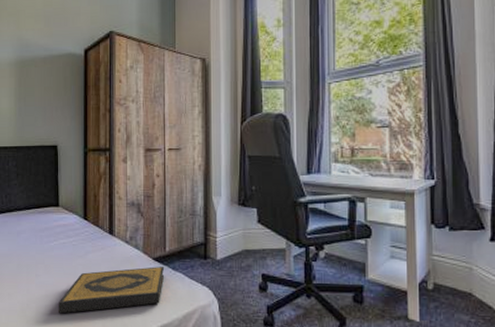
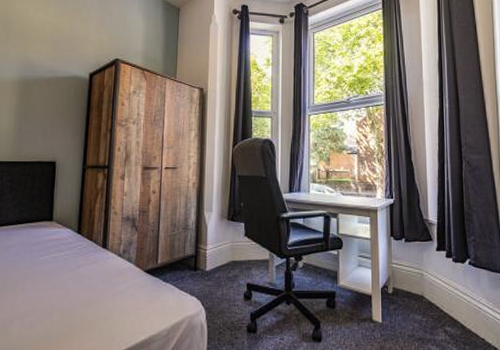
hardback book: present [58,266,165,314] -> none [43,279,156,329]

